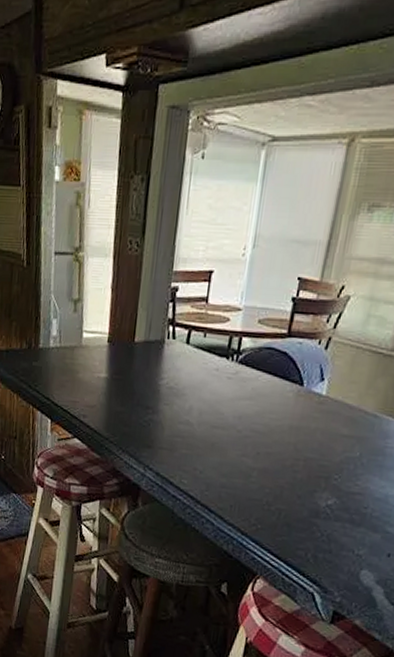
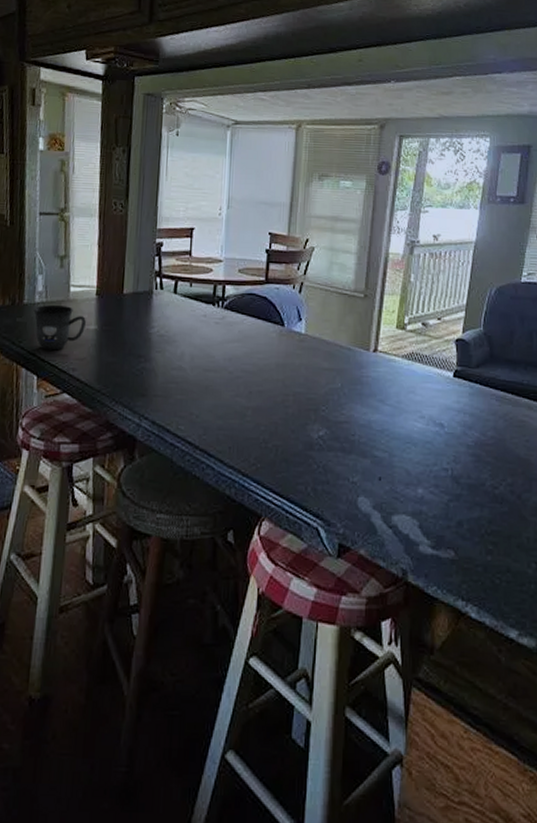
mug: none [48,350,98,396] -> present [34,304,87,351]

